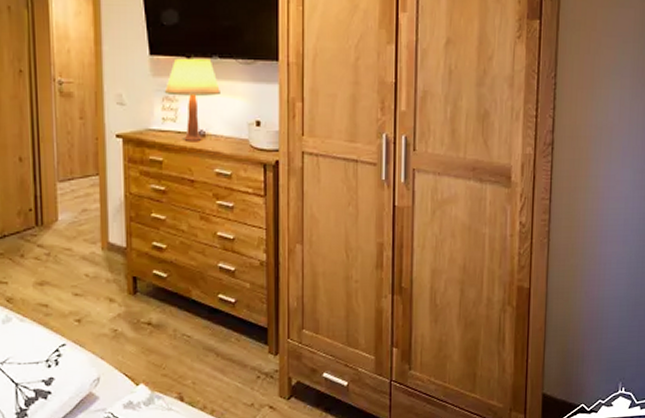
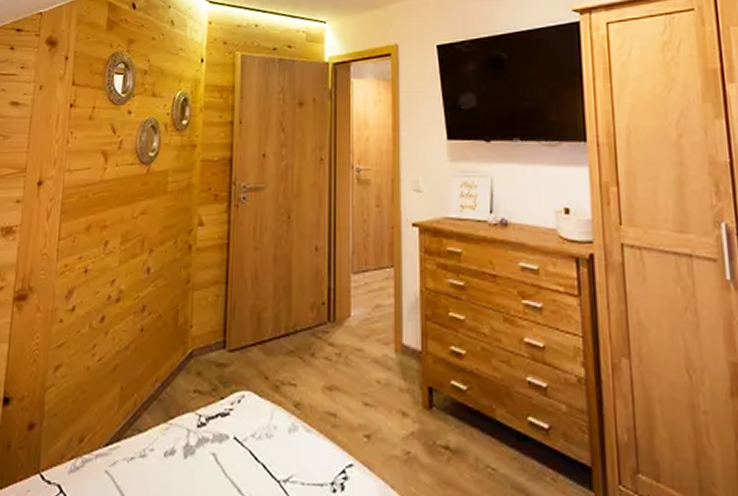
table lamp: present [164,55,220,142] -> none [462,138,523,232]

